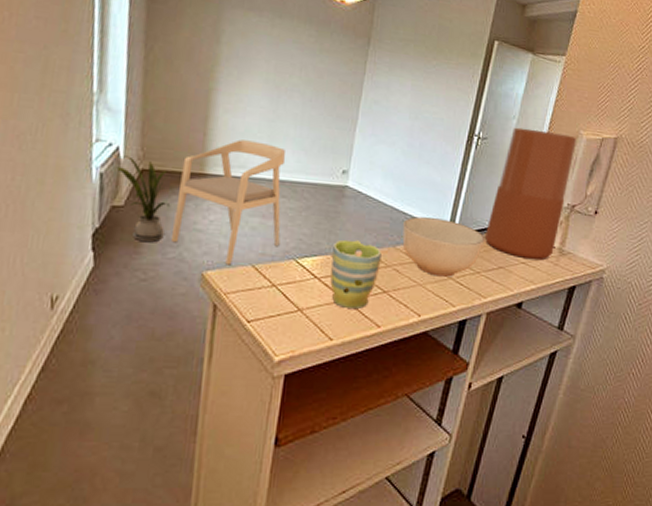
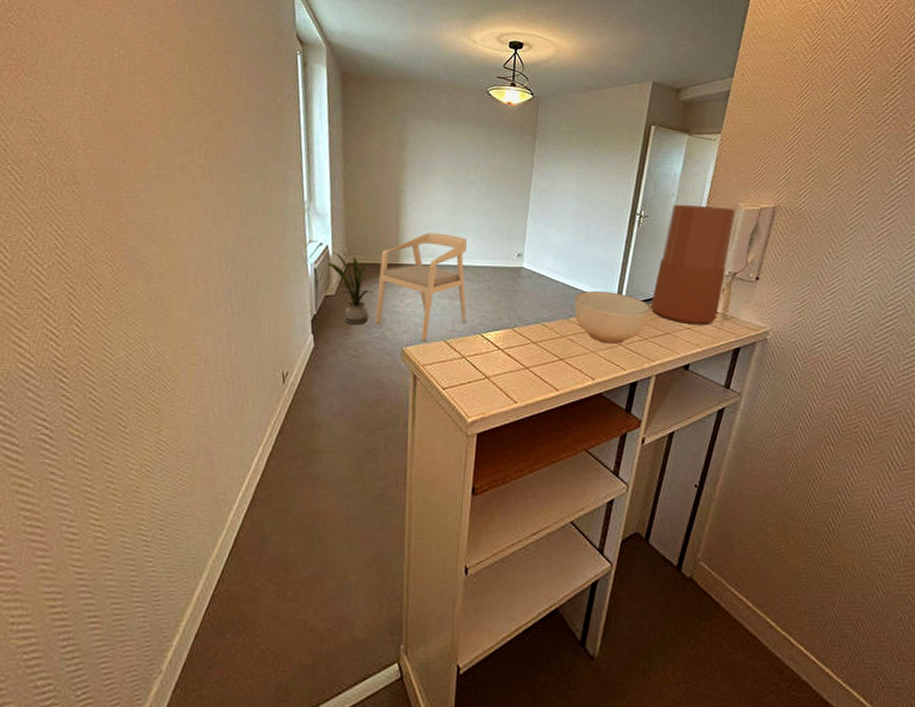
mug: present [330,239,382,309] -> none [512,314,556,375]

